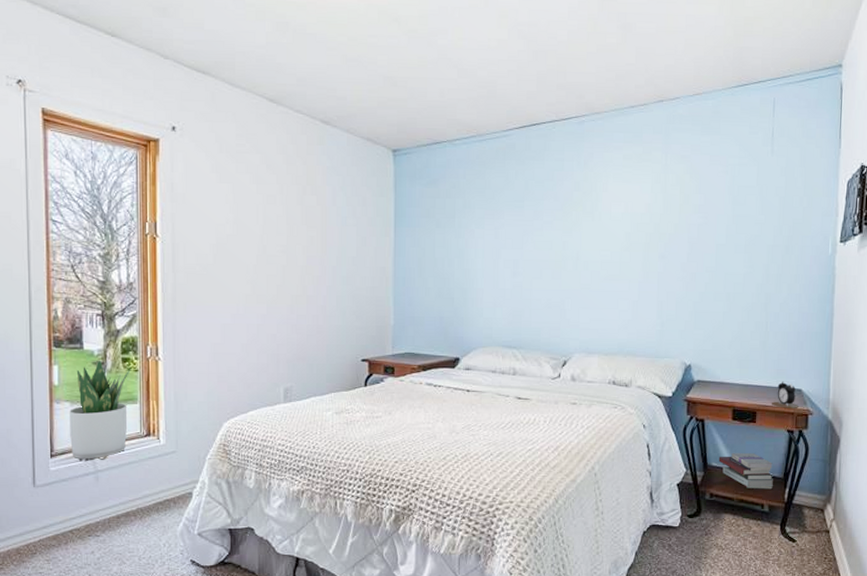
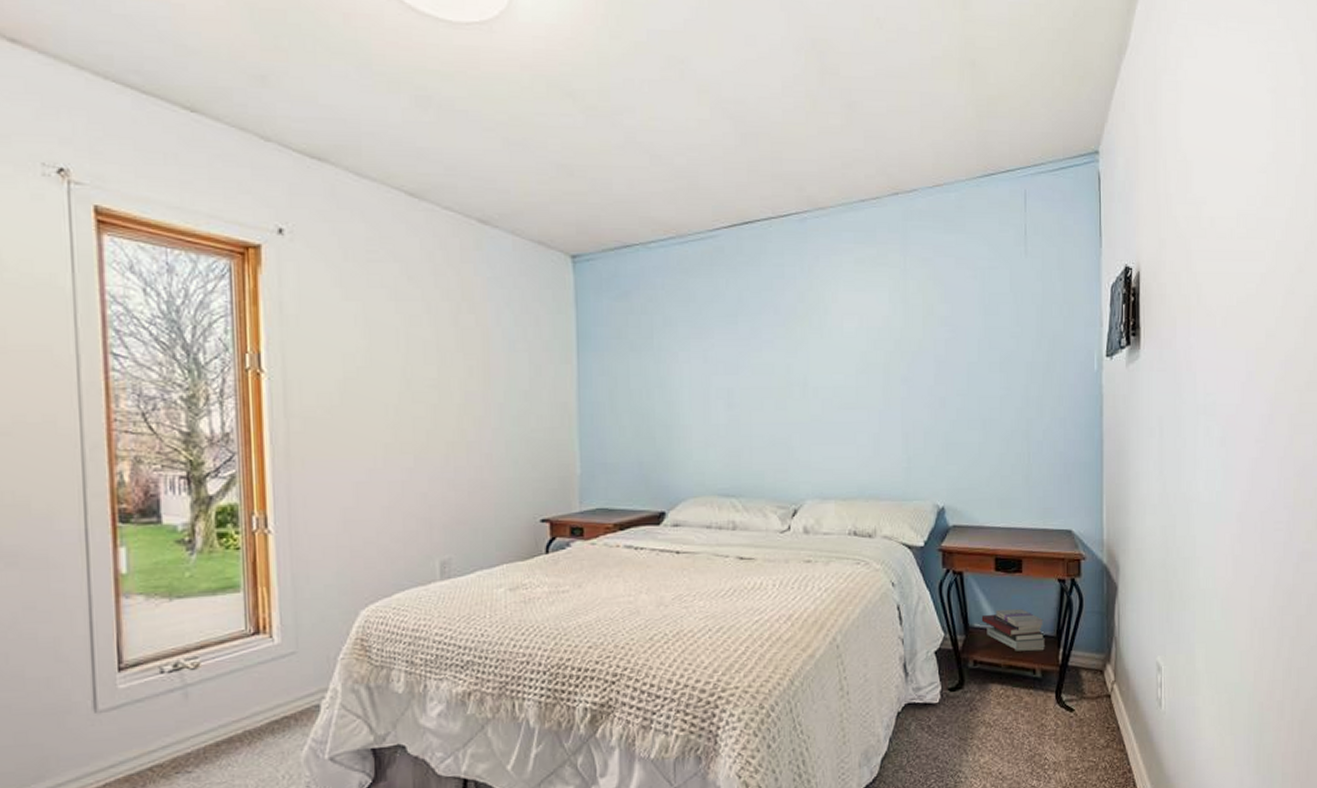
planter: present [70,360,131,460] -> none [144,537,230,672]
alarm clock: present [772,381,798,408] -> none [1039,521,1069,554]

